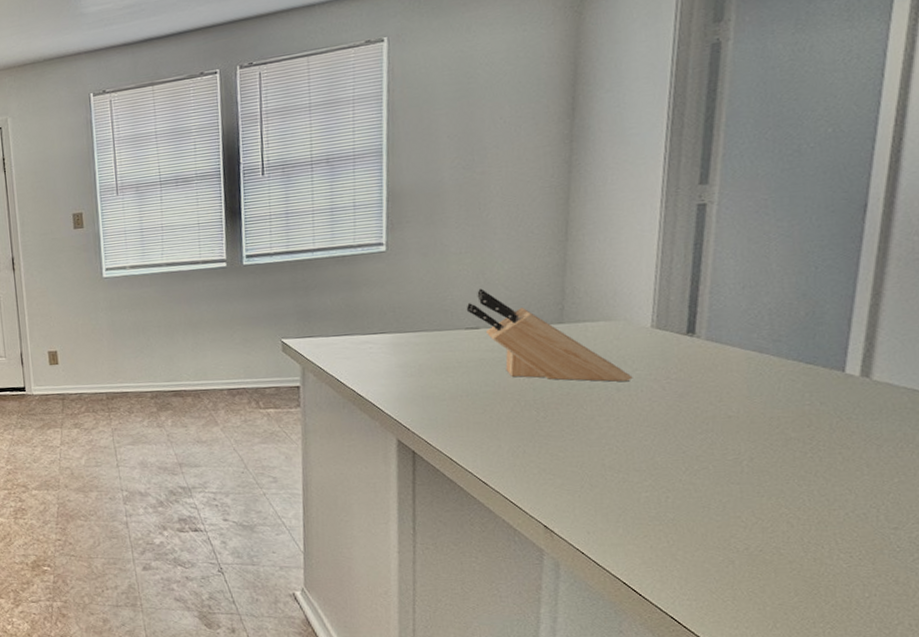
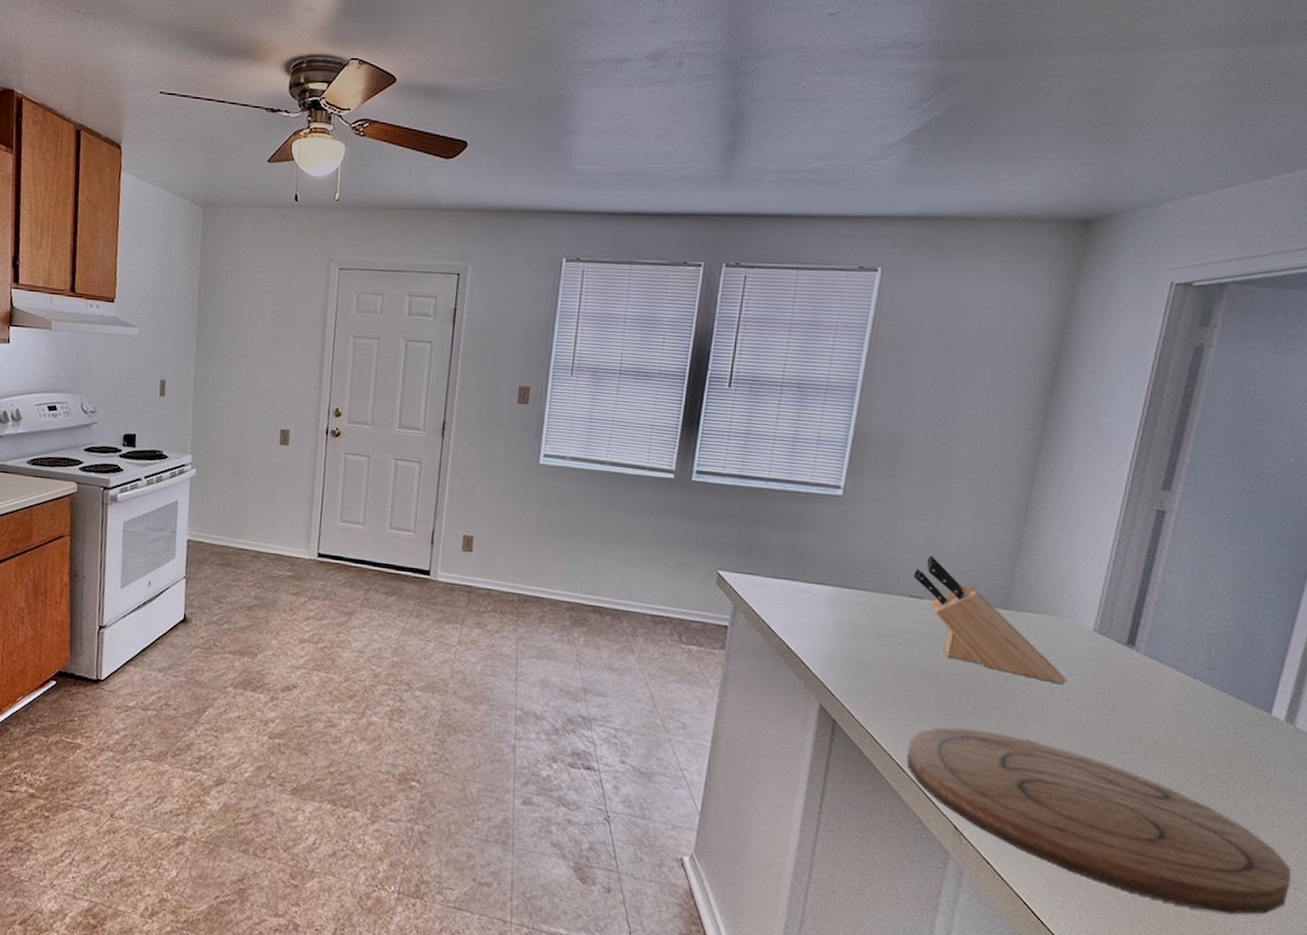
cutting board: none [487,436,888,562] -> present [906,728,1290,914]

